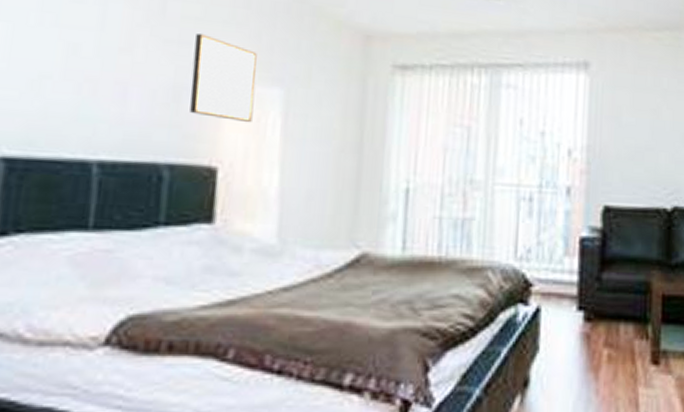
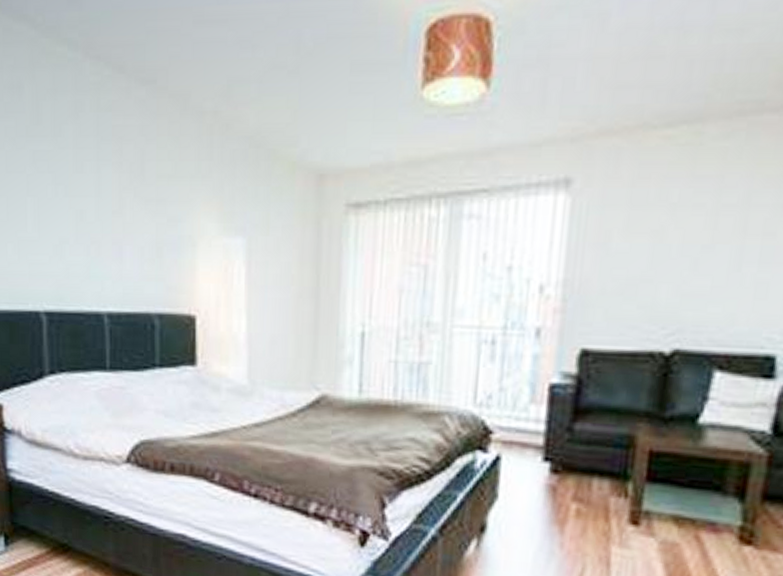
wall art: present [190,34,257,123] -> none [169,191,222,273]

